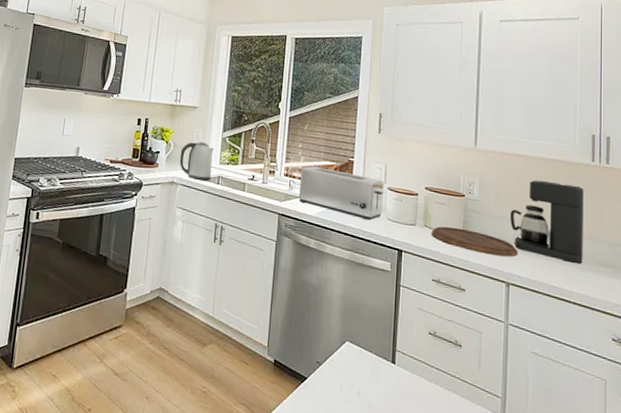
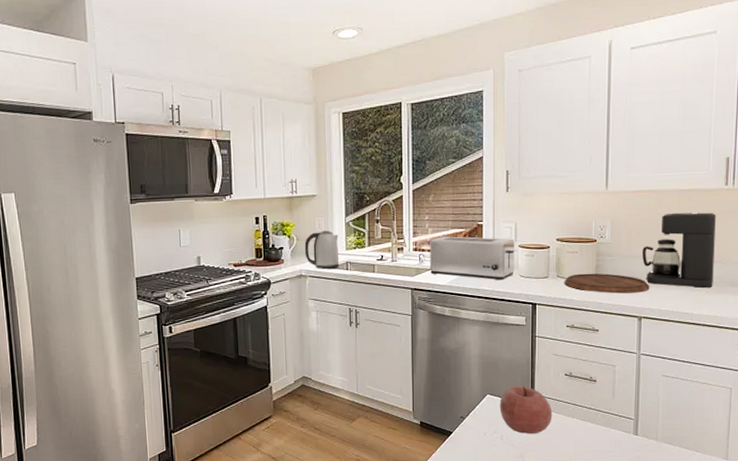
fruit: none [358,336,414,396] -> present [500,385,553,434]

